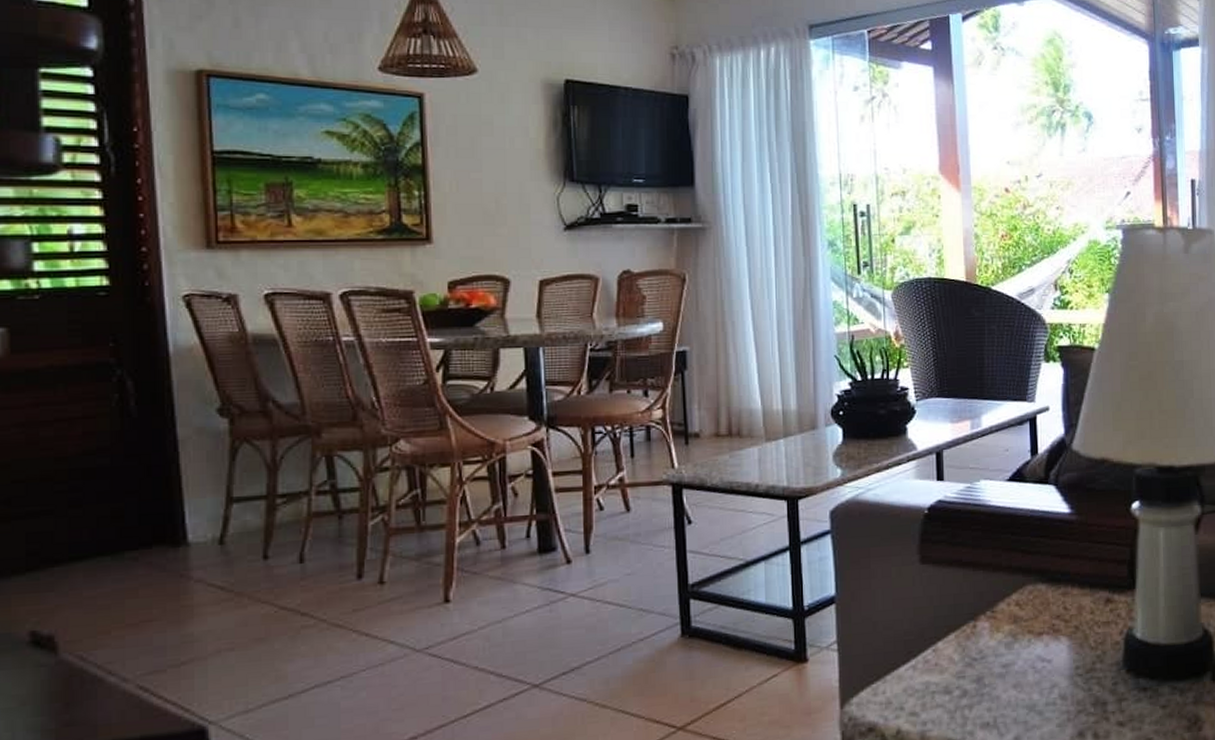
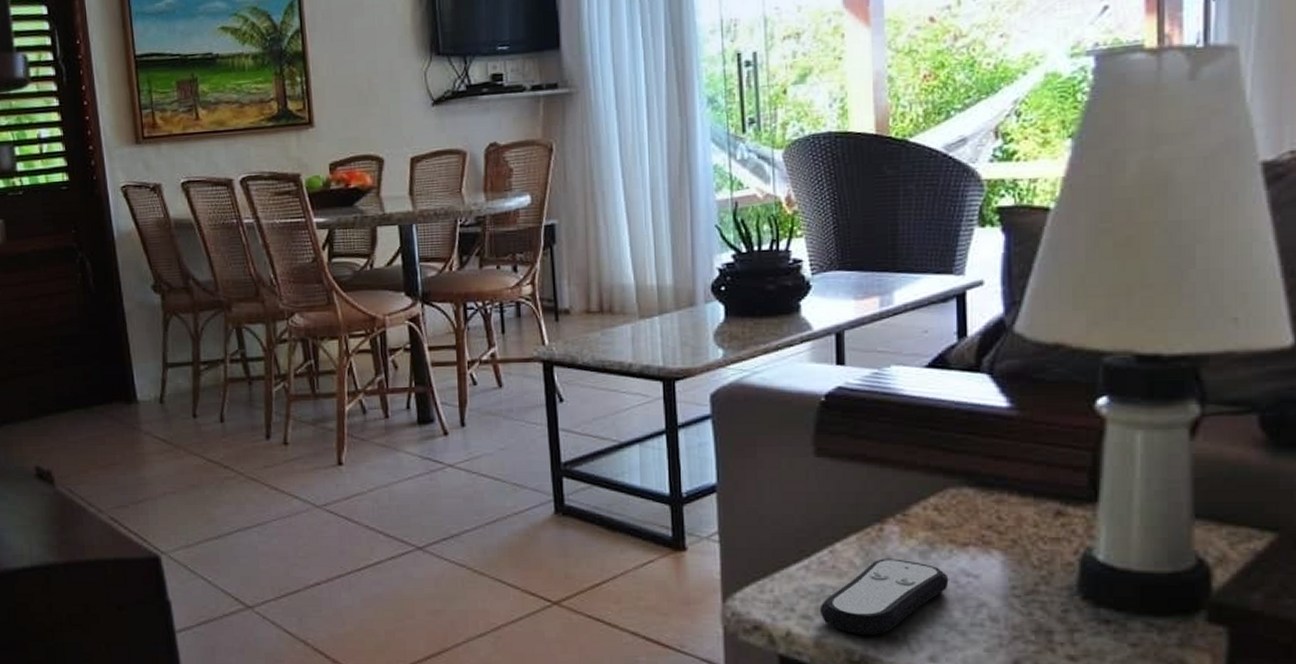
remote control: none [925,651,1029,725] -> present [819,558,949,636]

